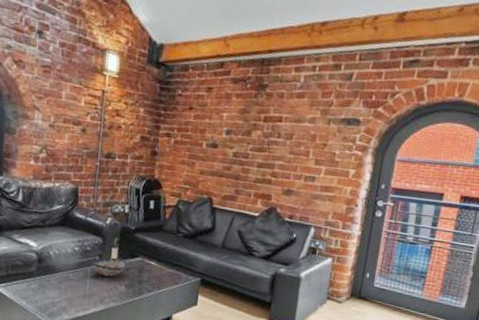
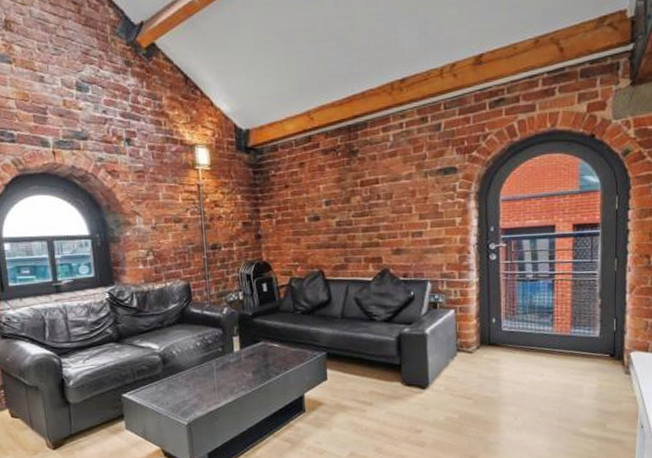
decorative bowl: present [91,257,128,277] -> none [215,345,252,367]

